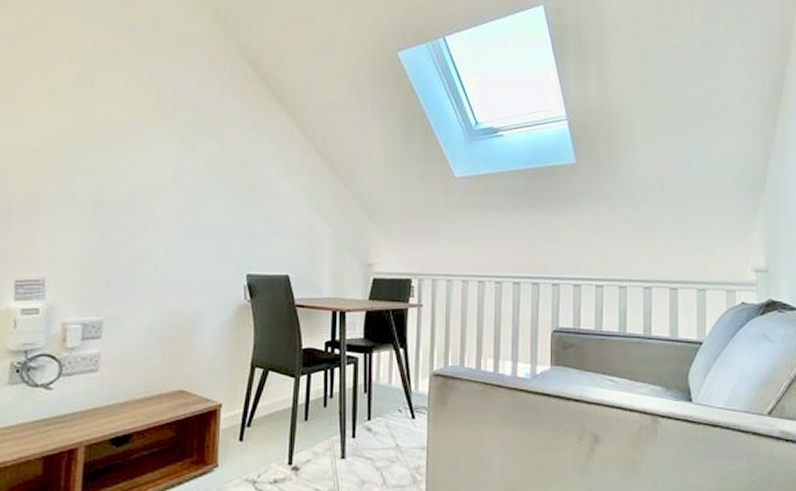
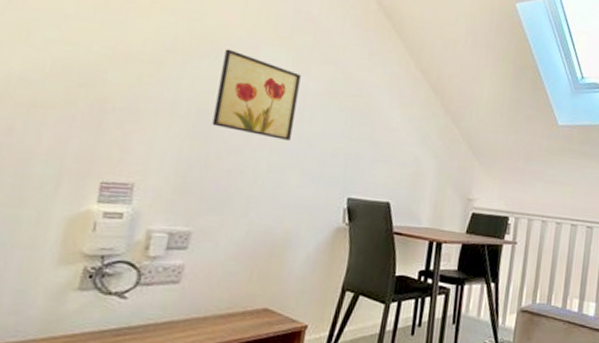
wall art: none [109,137,188,222] -> present [212,49,301,141]

